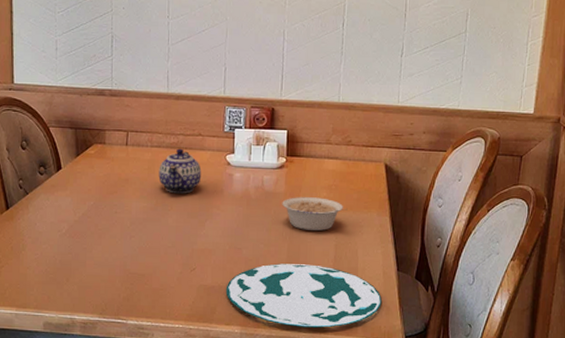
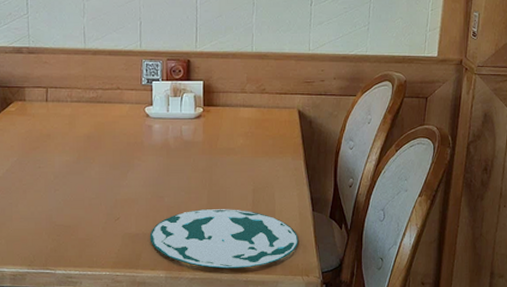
teapot: present [158,148,202,194] -> none [79,102,122,147]
legume: present [282,197,348,231] -> none [201,145,264,177]

